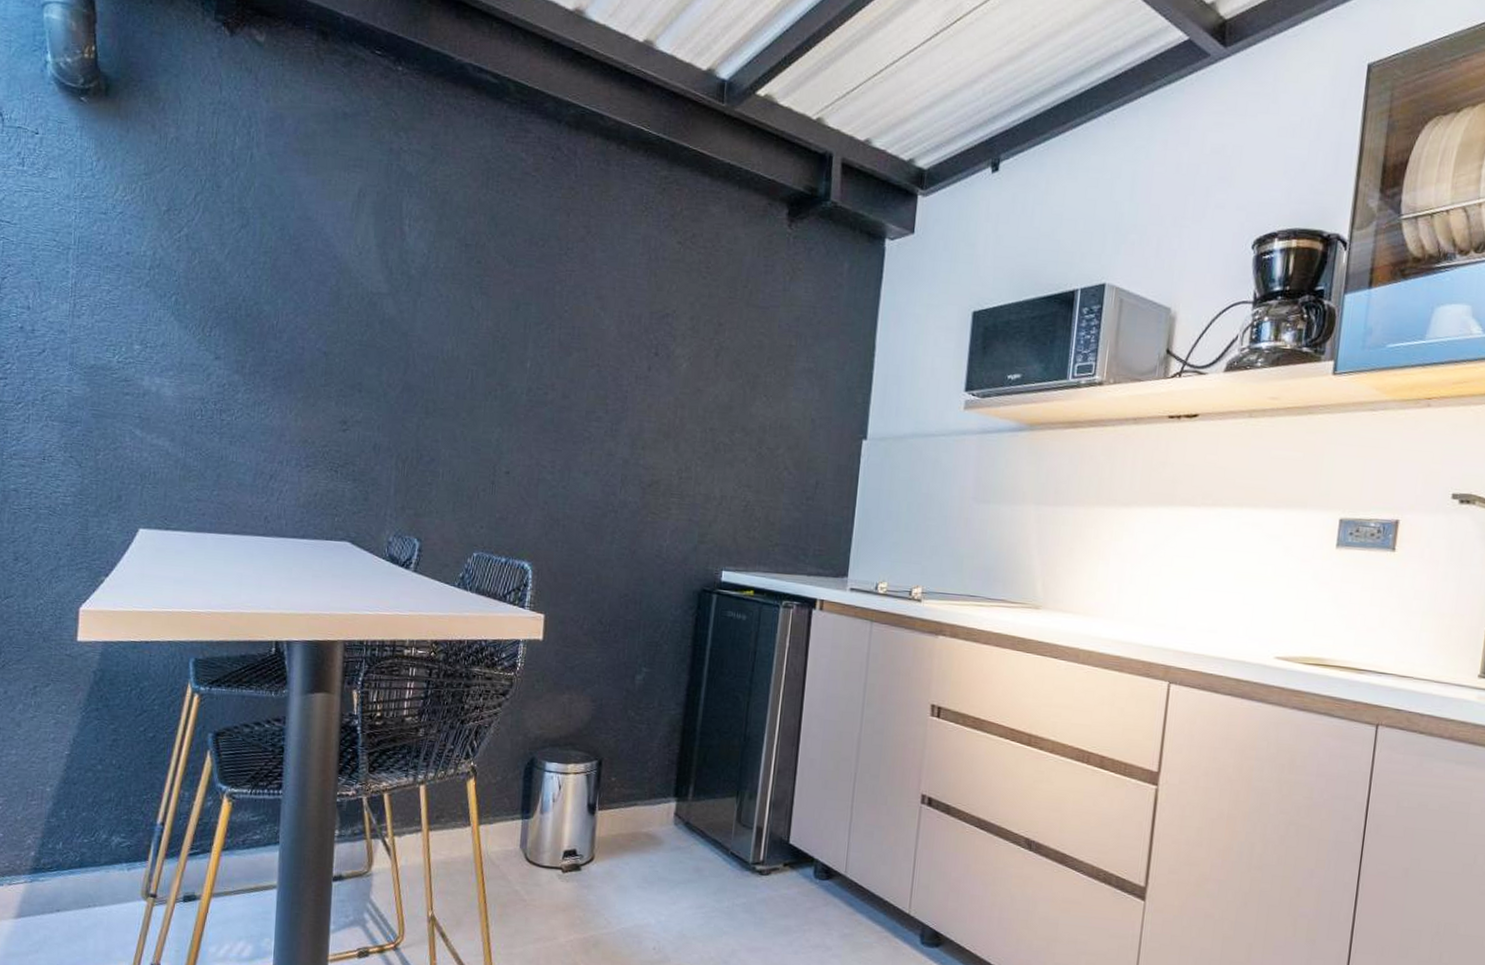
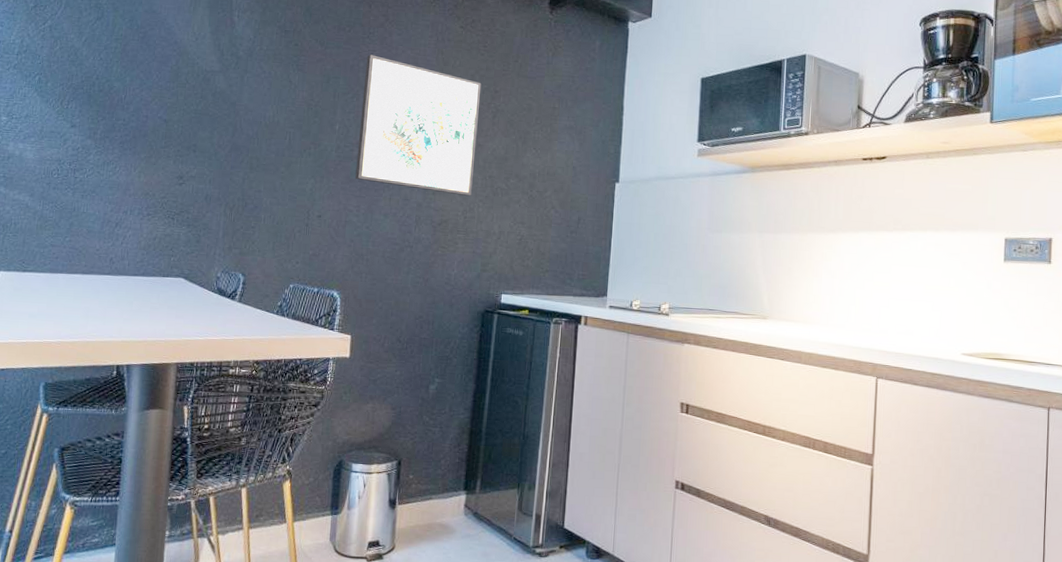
wall art: none [550,276,703,453] -> present [355,54,482,197]

